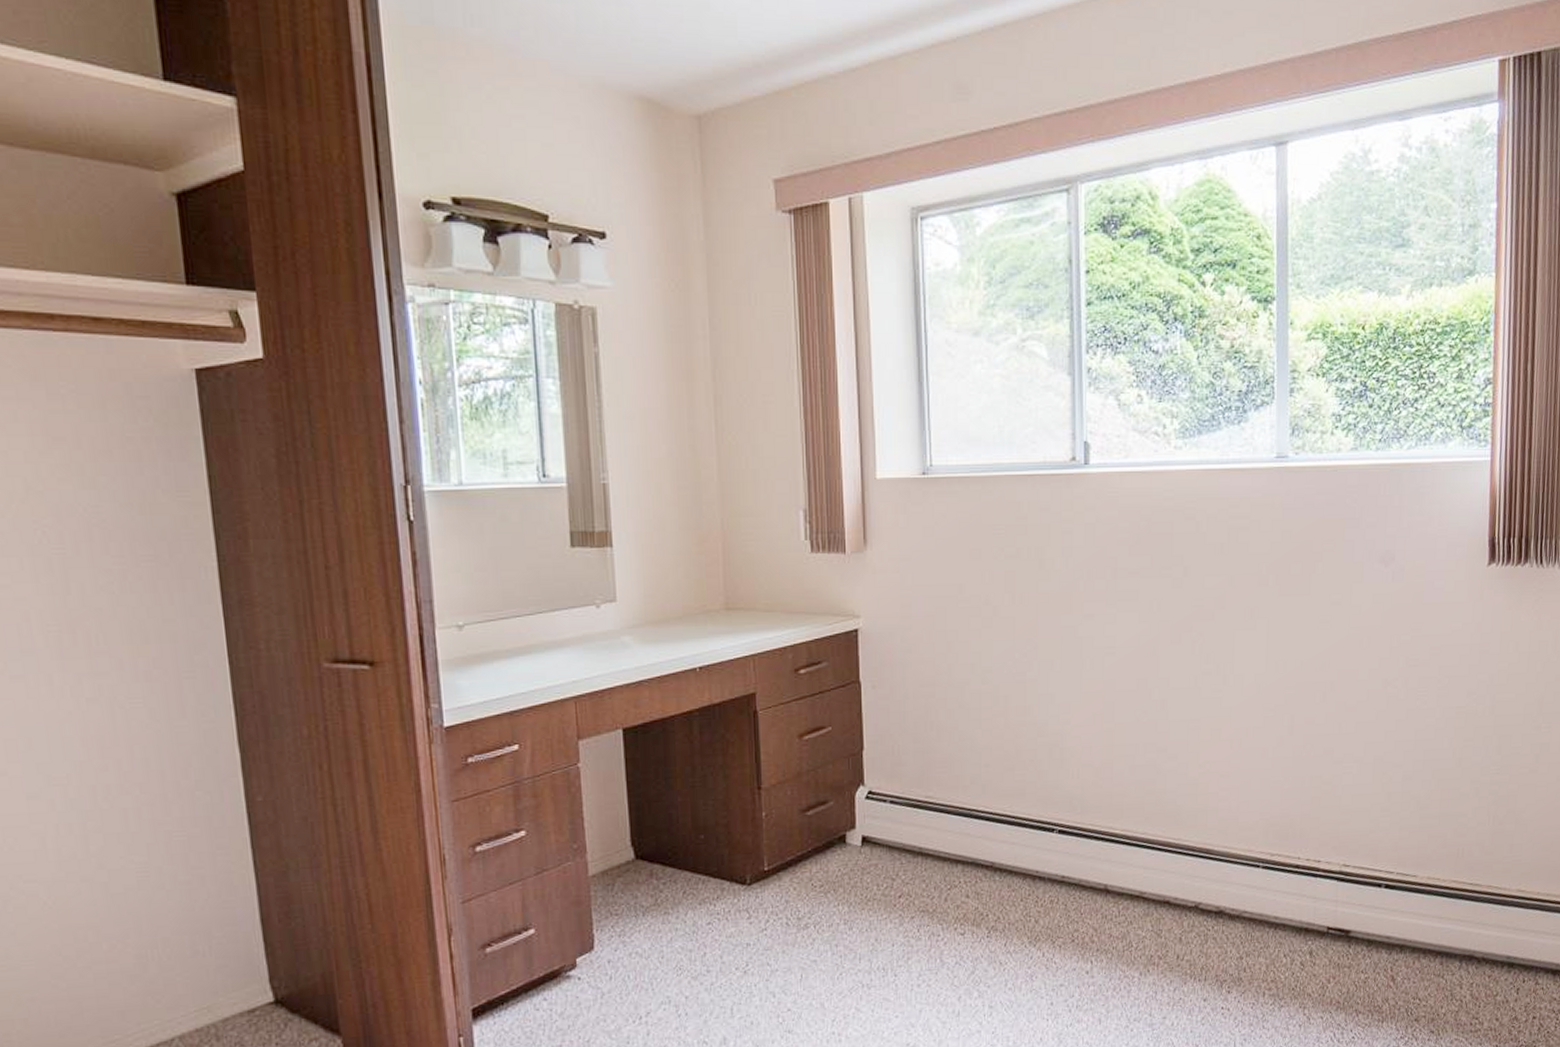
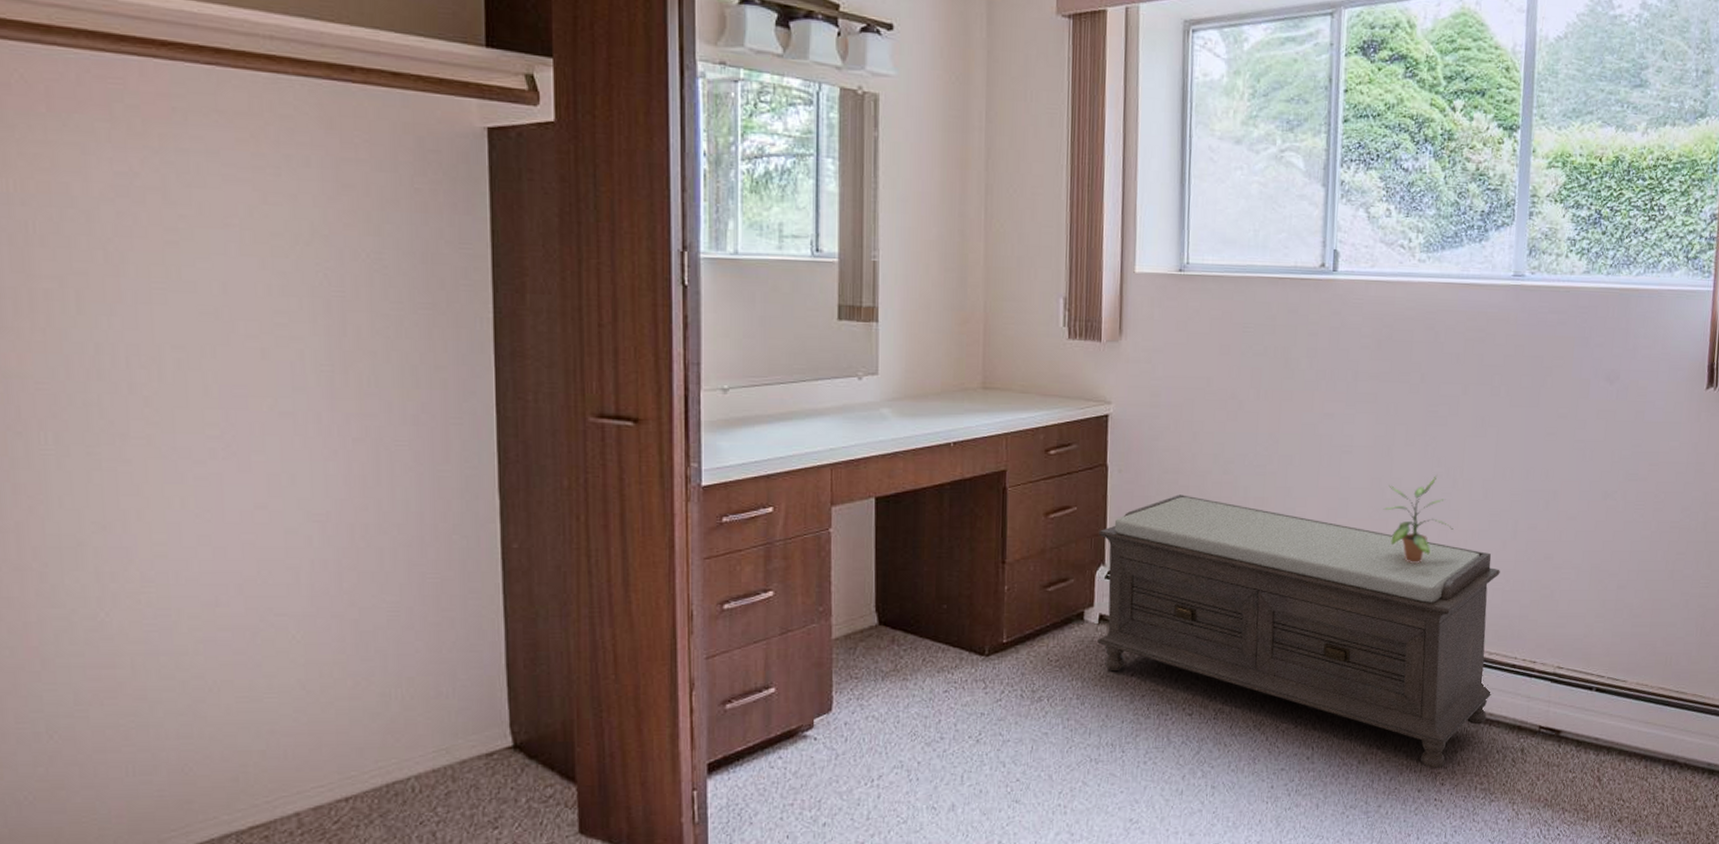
bench: none [855,708,1278,977] -> present [1097,494,1500,769]
potted plant: none [1151,673,1226,765] -> present [1383,476,1453,562]

